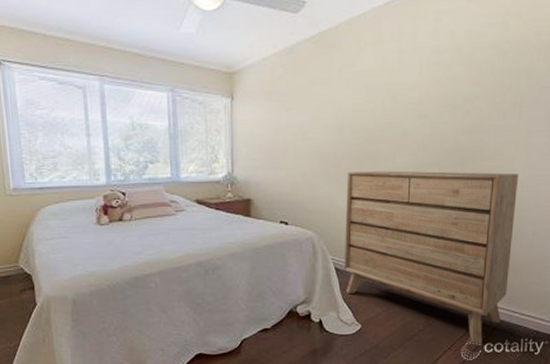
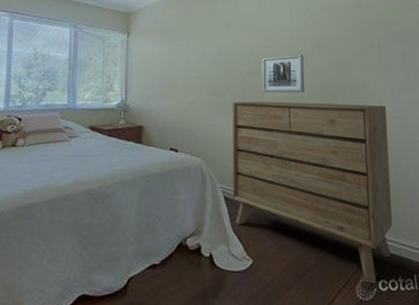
wall art: none [381,117,431,161] -> present [261,55,305,93]

